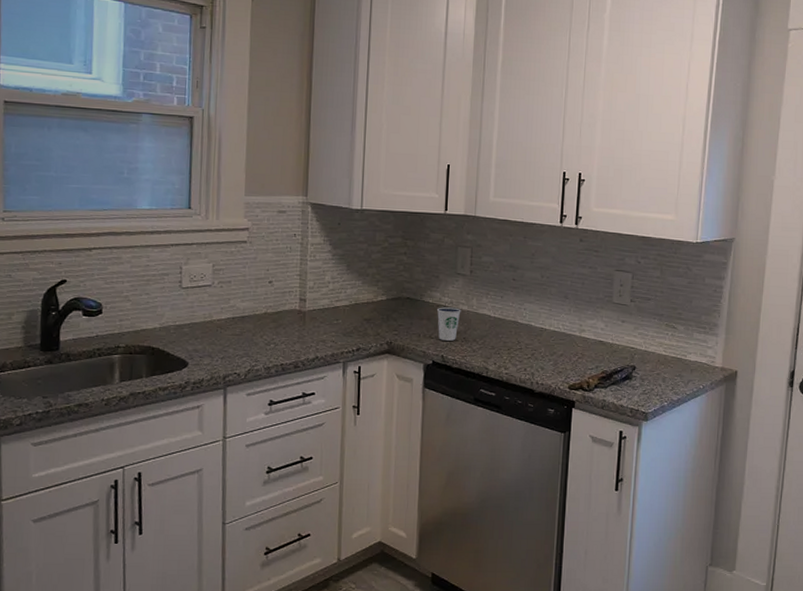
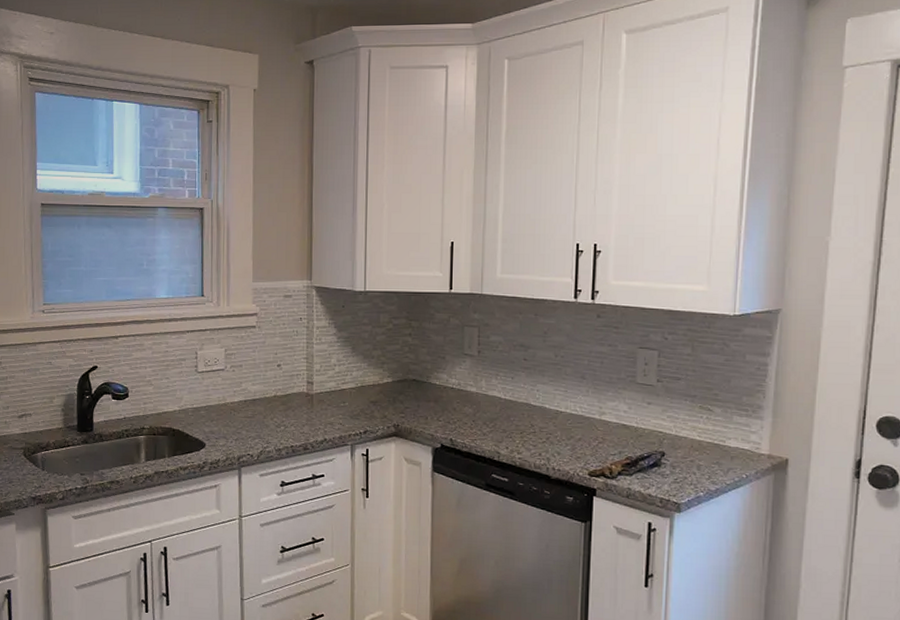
dixie cup: present [436,307,461,341] -> none [443,389,470,424]

